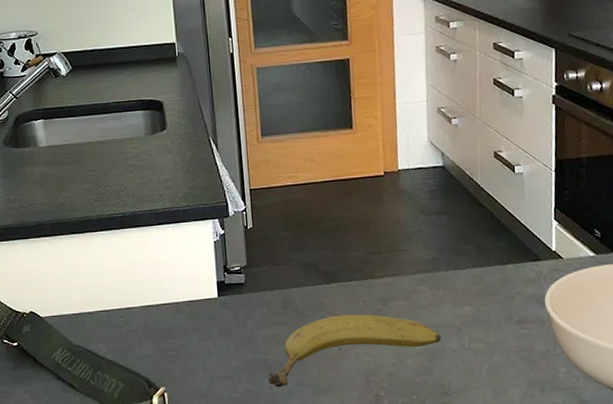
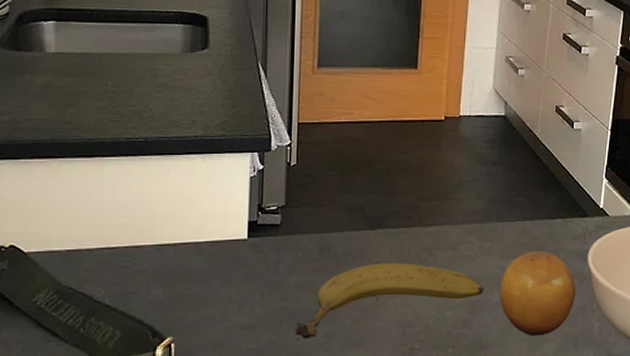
fruit: none [457,297,537,382] -> present [500,250,576,336]

